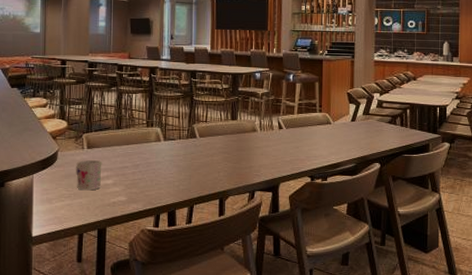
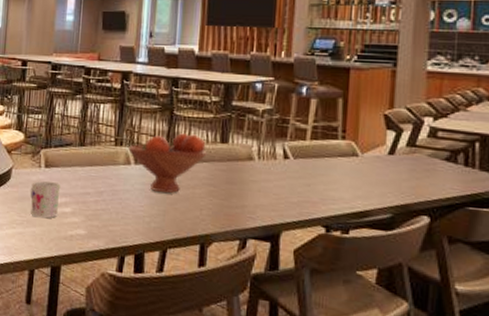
fruit bowl: none [158,114,221,161] -> present [128,133,207,193]

